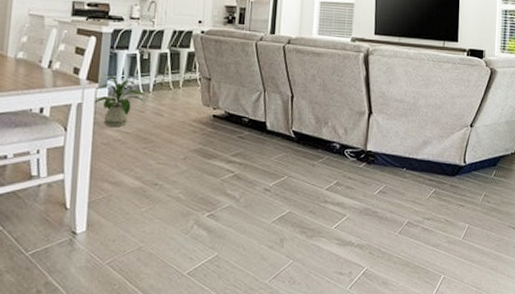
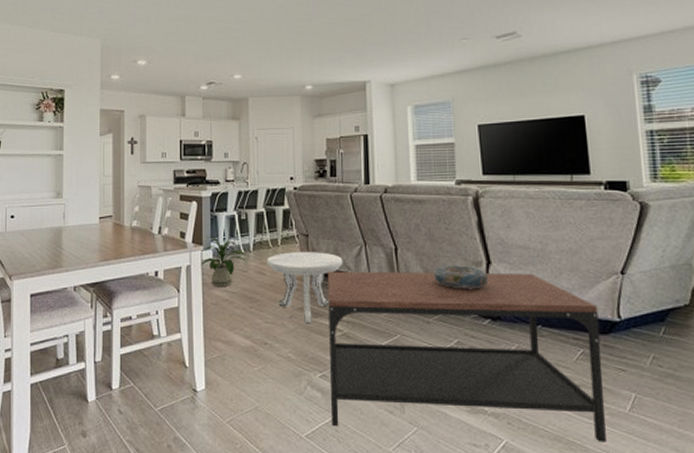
side table: none [165,94,242,164] -> present [266,252,343,323]
coffee table: none [215,115,450,266] -> present [327,271,606,443]
decorative bowl: none [323,113,369,136] -> present [434,265,489,289]

